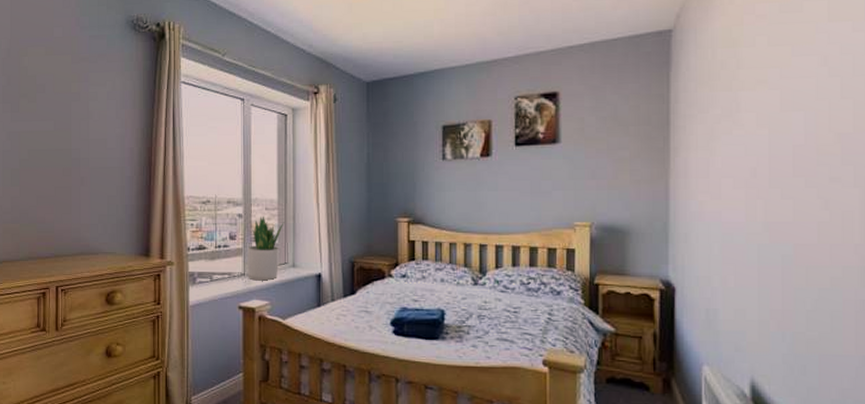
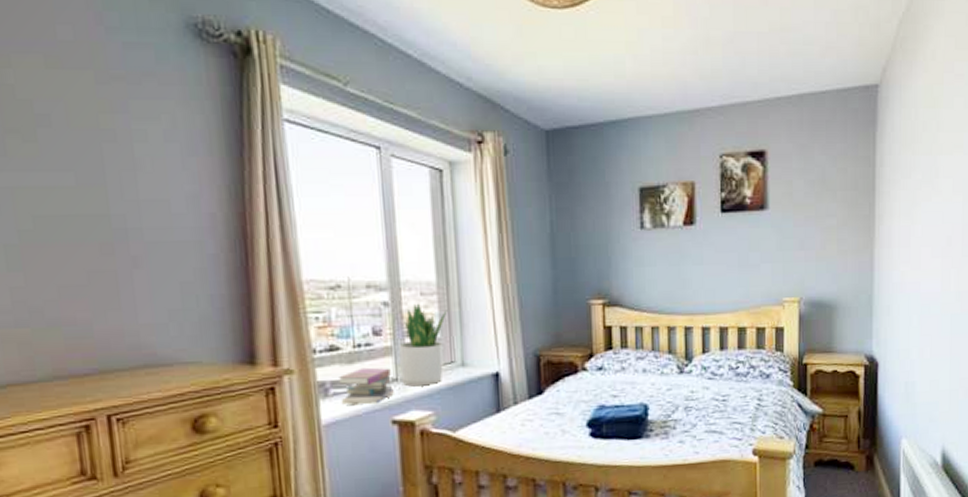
books: none [204,263,241,293] -> present [339,367,394,405]

